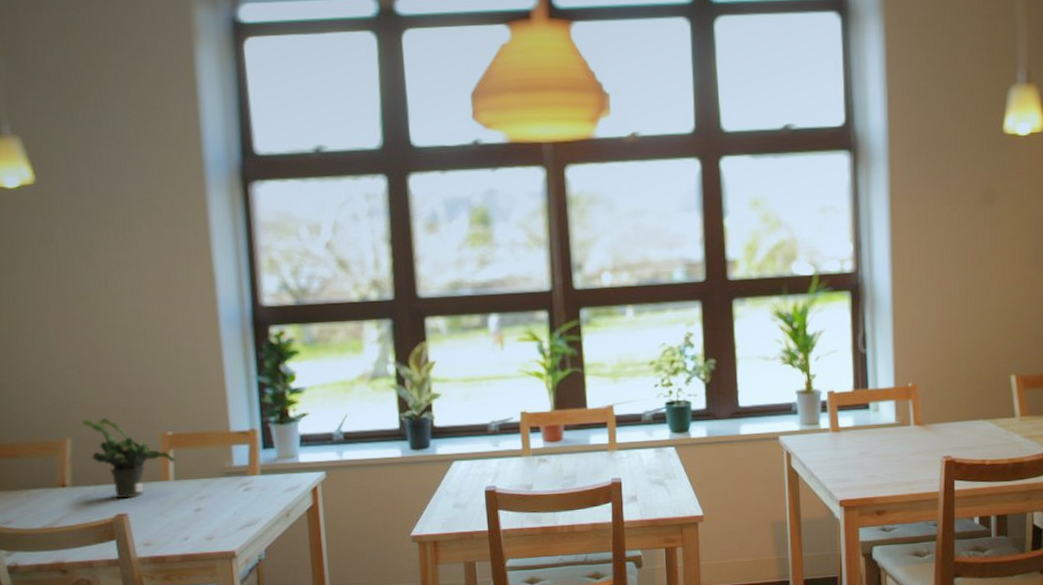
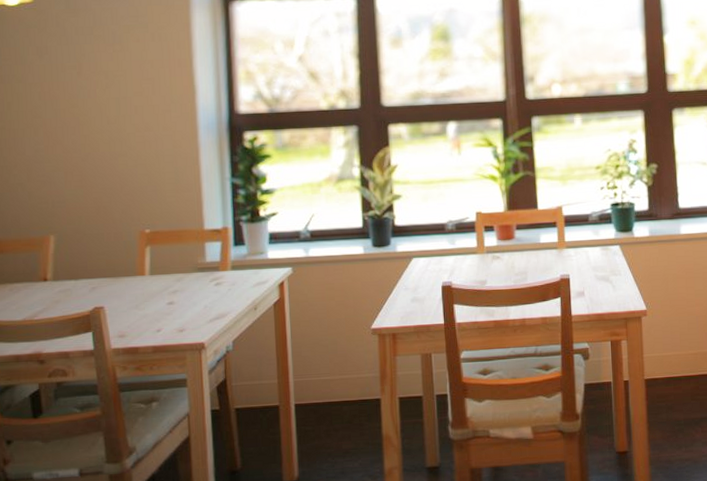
potted plant: present [81,418,176,499] -> none [65,217,153,293]

